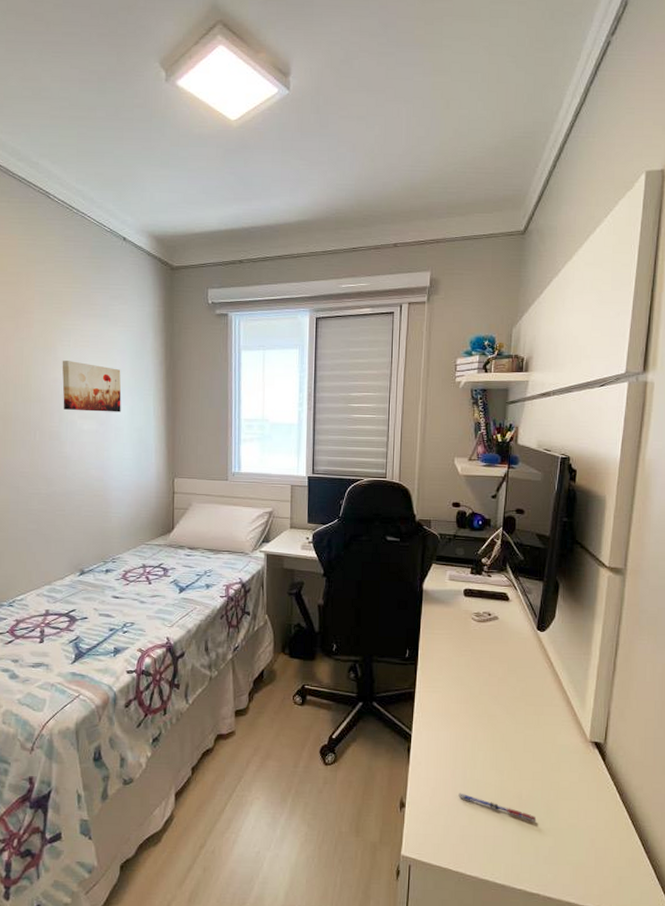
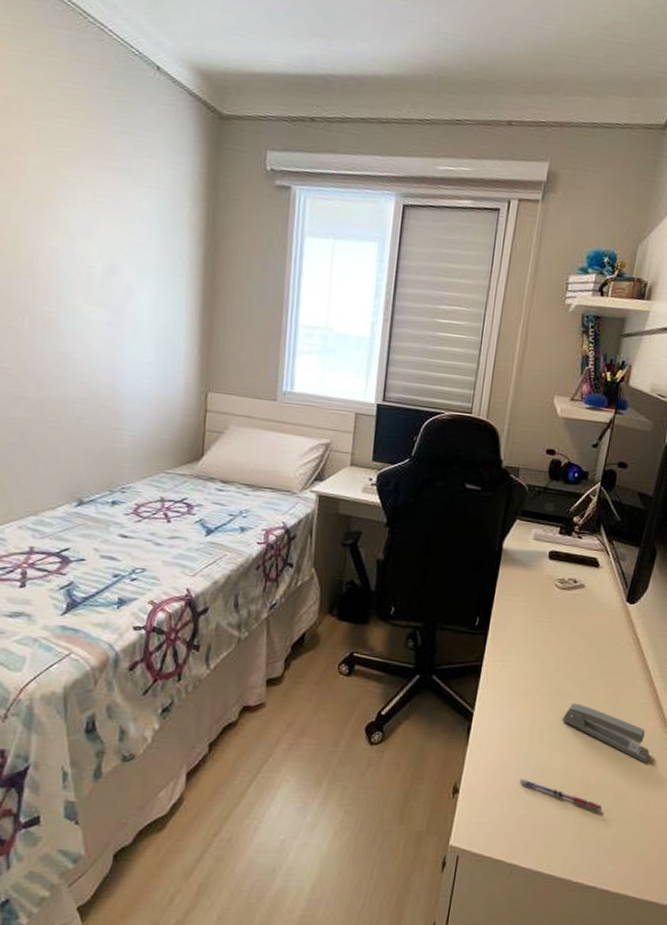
wall art: present [62,361,121,412] -> none [63,224,145,301]
stapler: none [490,723,575,776] -> present [561,703,650,763]

